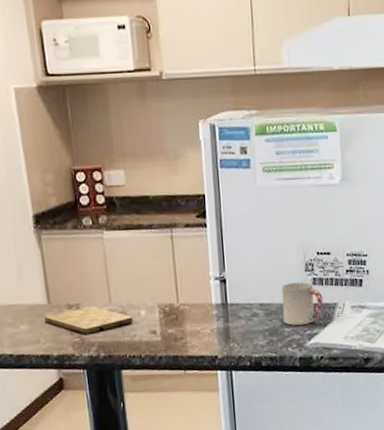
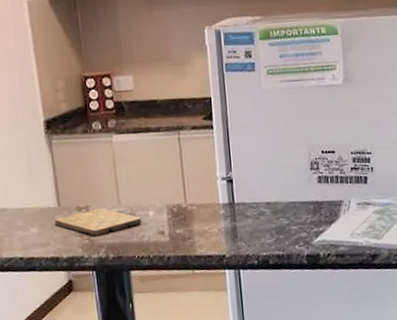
cup: present [281,282,324,325] -> none [287,180,330,223]

